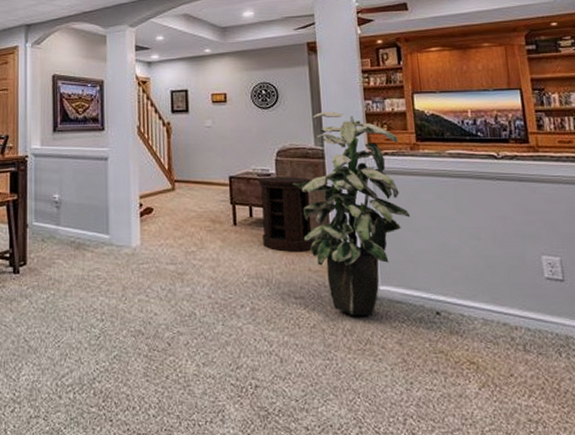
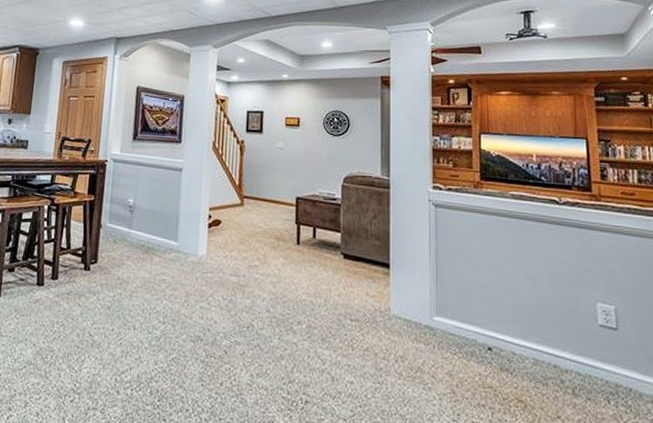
side table: present [257,176,314,252] -> none [322,200,375,277]
indoor plant: present [293,111,411,316] -> none [357,143,470,345]

